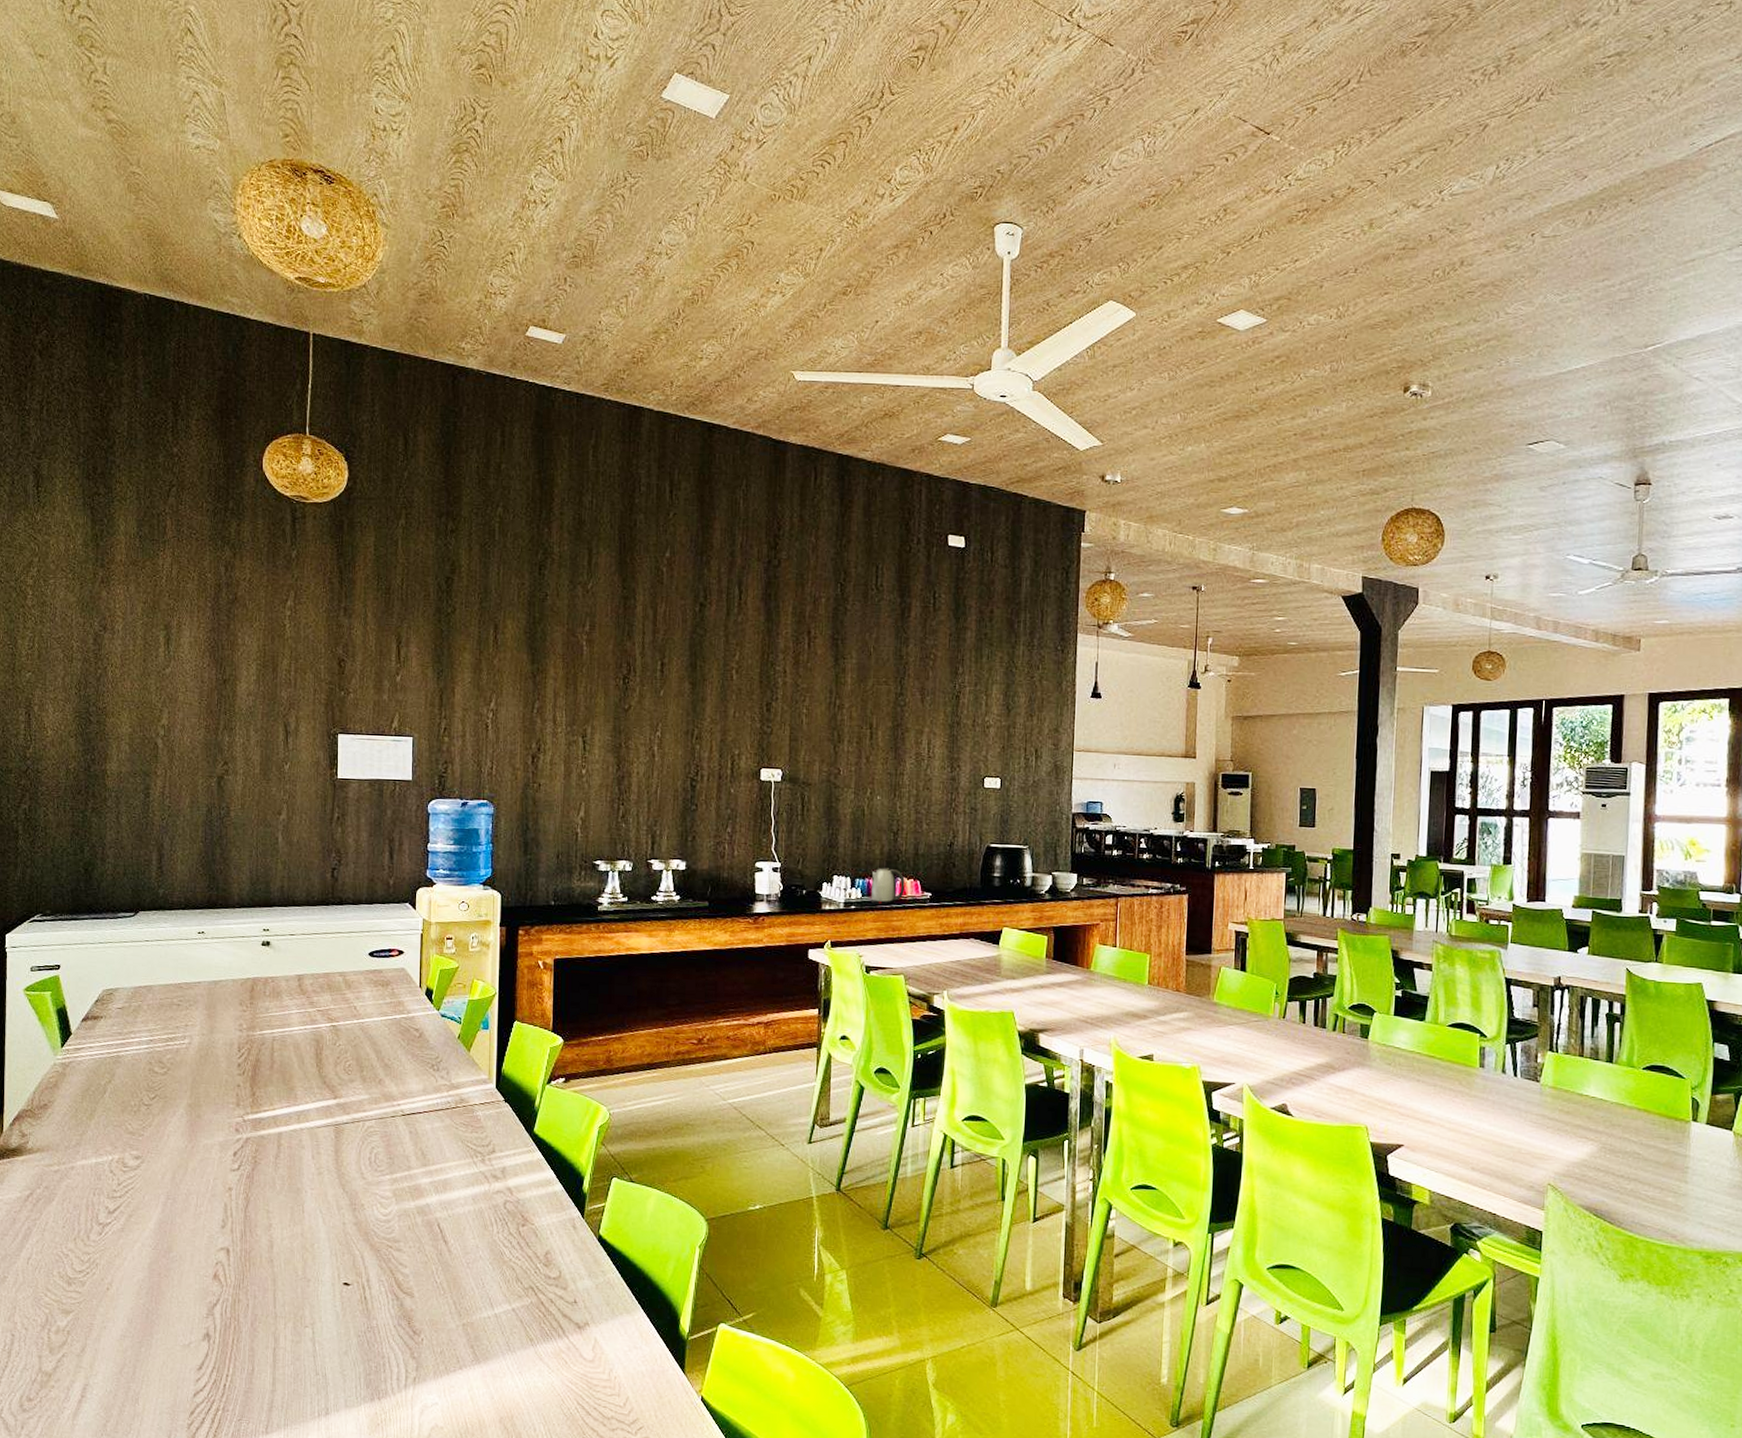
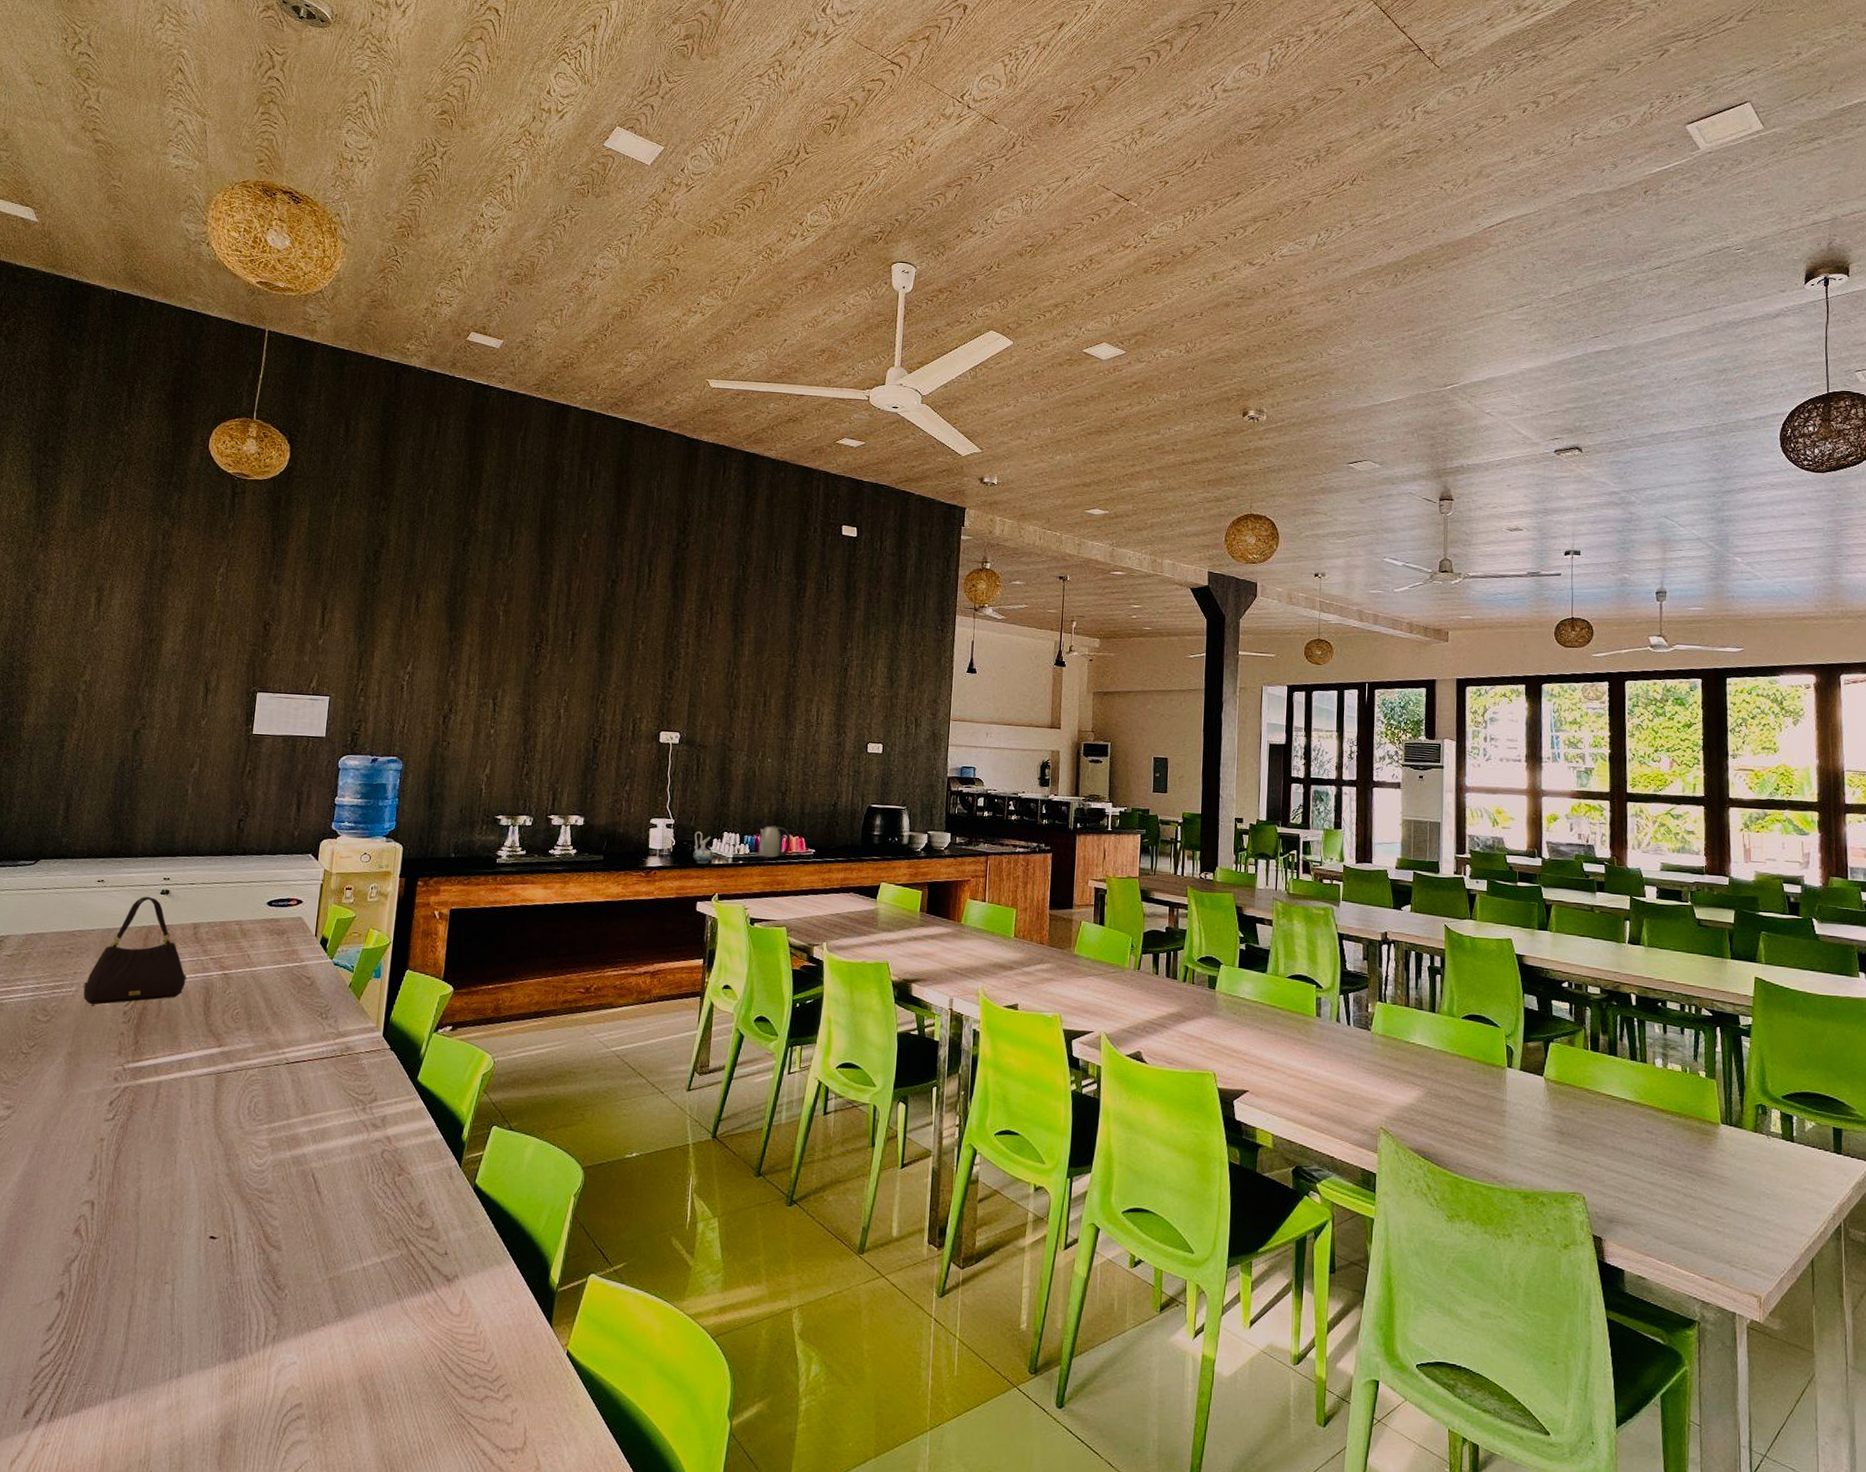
handbag: none [194,947,297,1058] -> present [81,896,188,1005]
ceramic pitcher: none [802,875,823,910] -> present [693,831,713,864]

